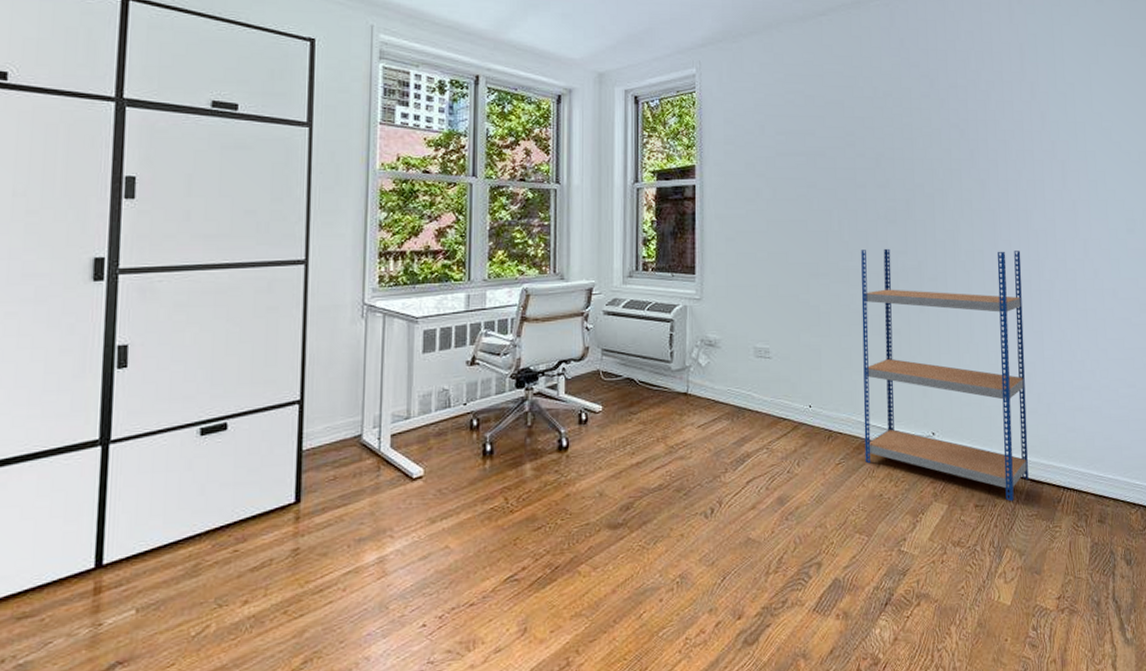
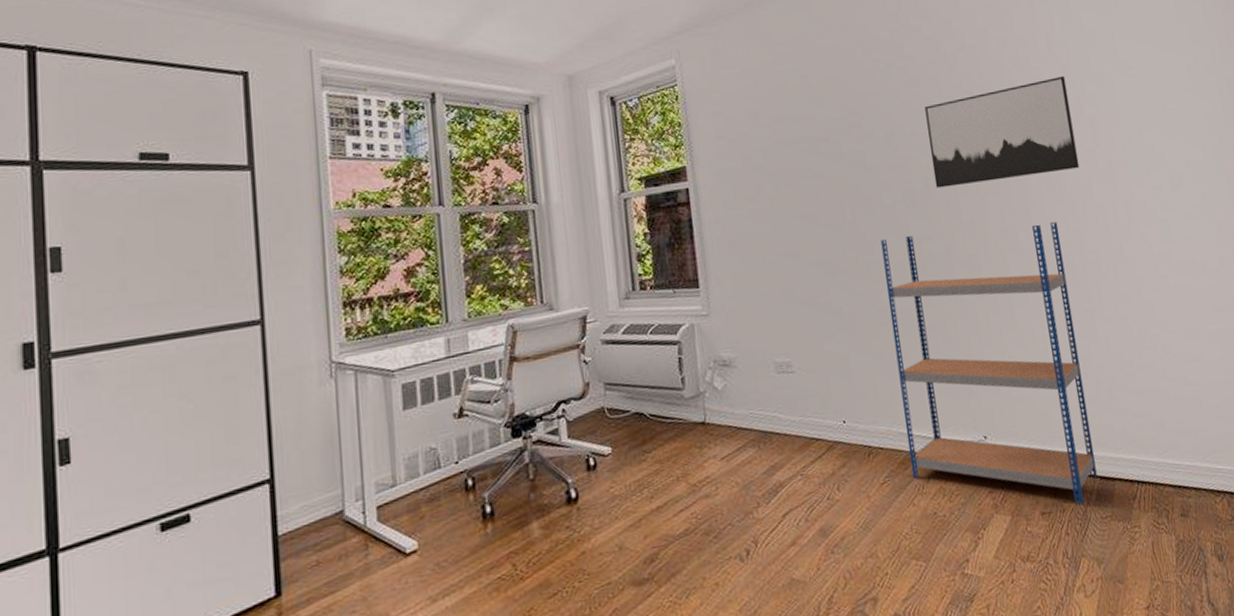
wall art: none [914,120,1047,209] -> present [924,75,1080,188]

